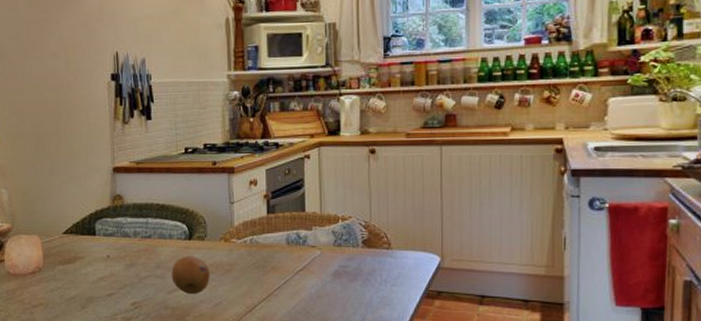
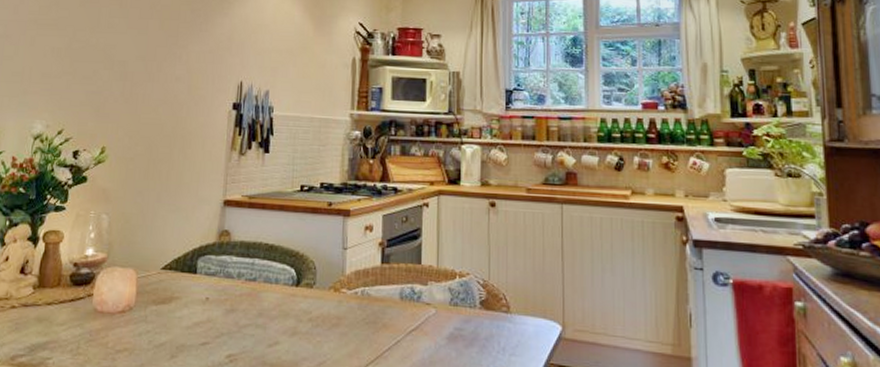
fruit: present [171,256,210,295] -> none [273,304,316,351]

